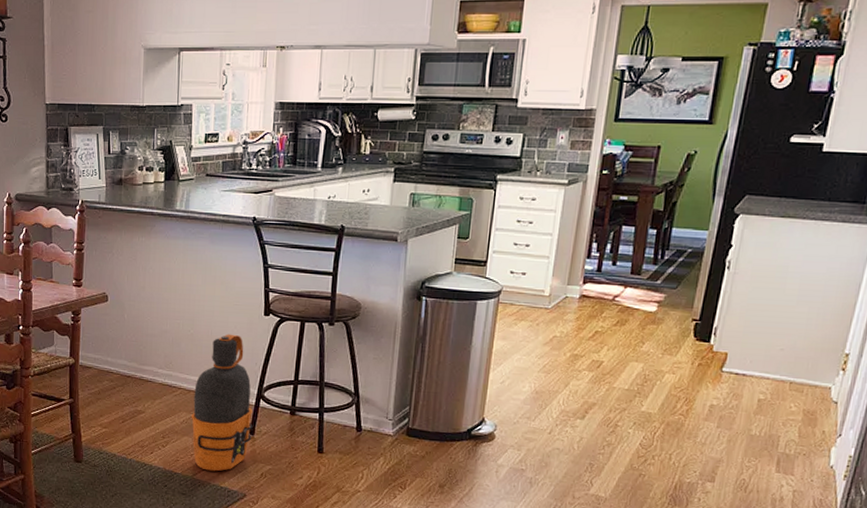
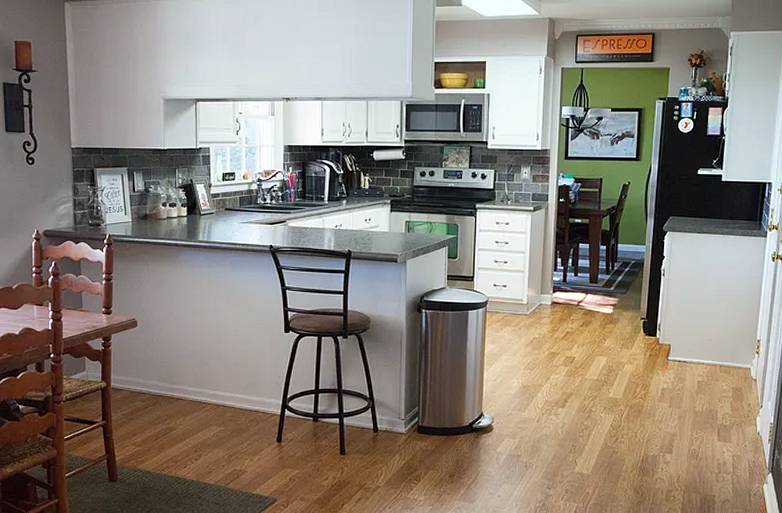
water bottle: present [191,334,253,472] -> none [221,351,280,480]

